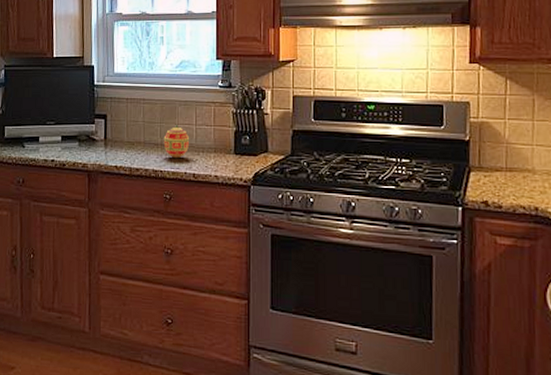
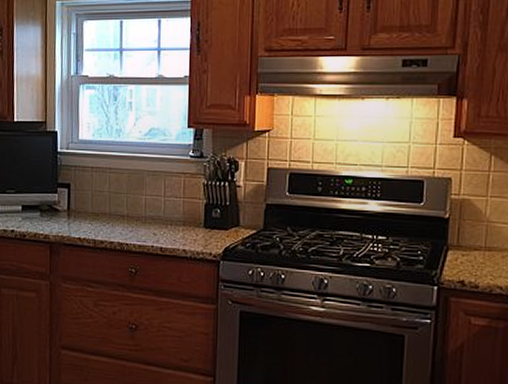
decorative egg: present [163,125,190,159] -> none [130,196,158,232]

